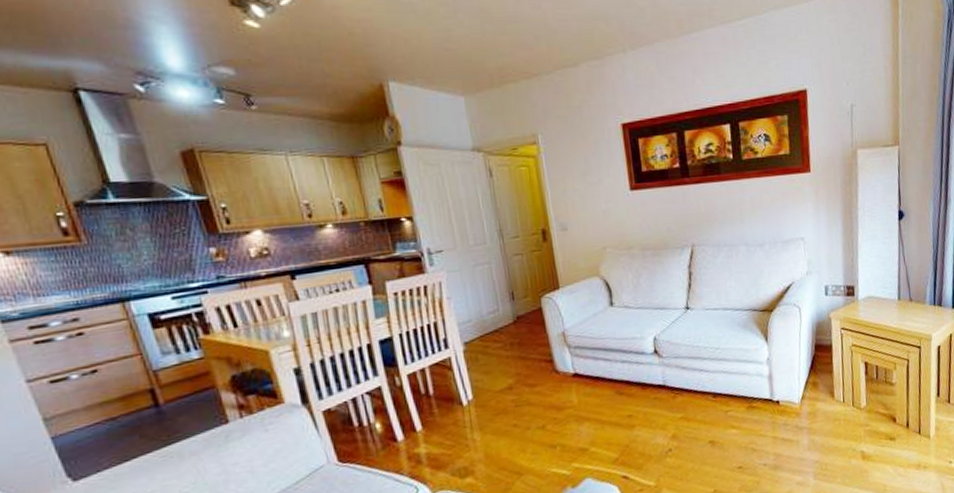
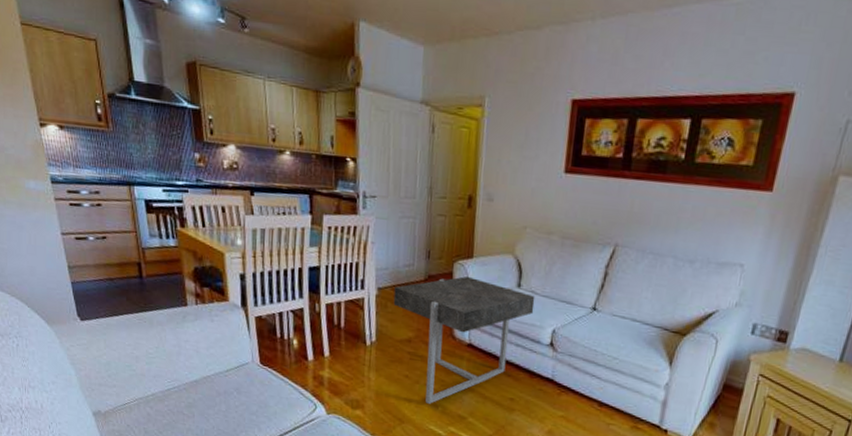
side table: none [482,307,632,447] -> present [393,276,535,404]

